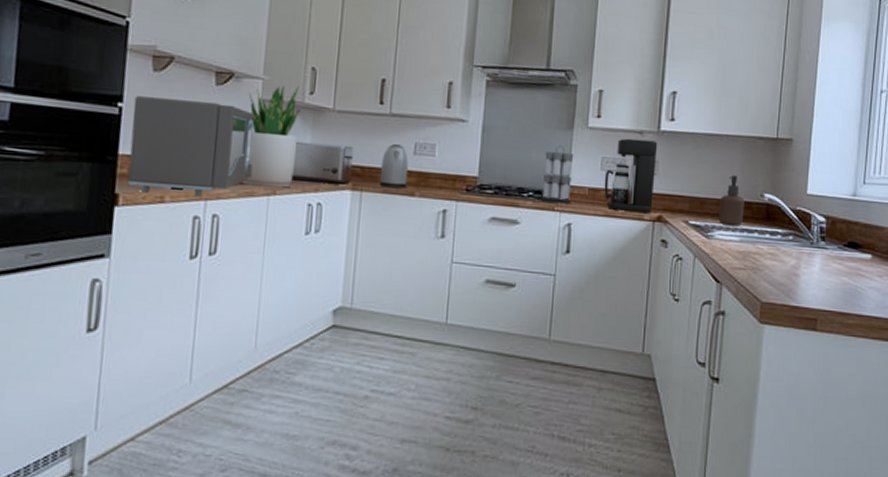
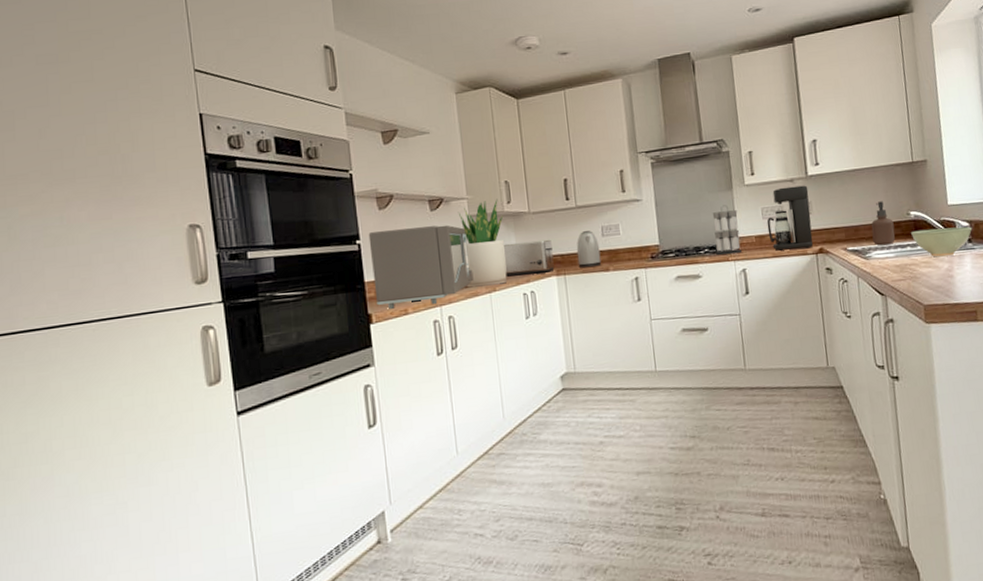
bowl: none [762,216,828,252] -> present [911,226,973,257]

